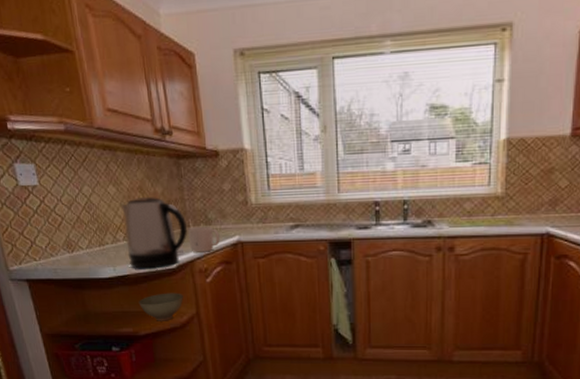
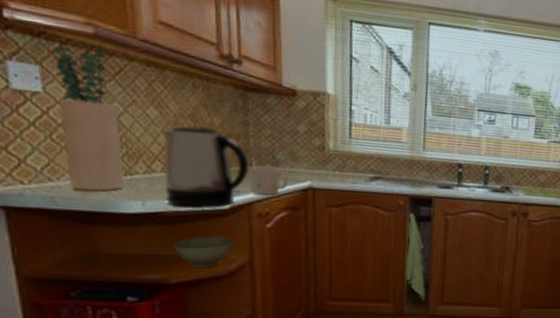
vase: none [41,135,99,262] -> present [53,37,124,192]

